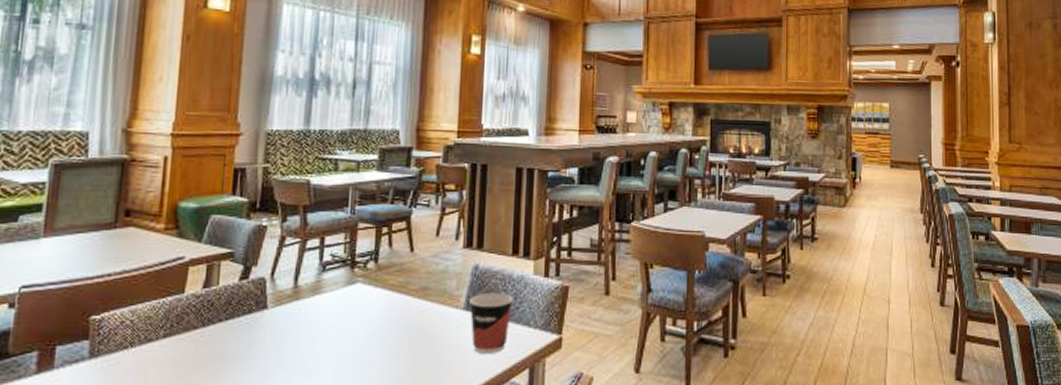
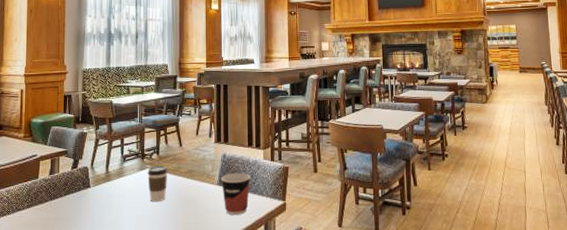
coffee cup: none [358,279,391,333] -> present [147,165,168,202]

